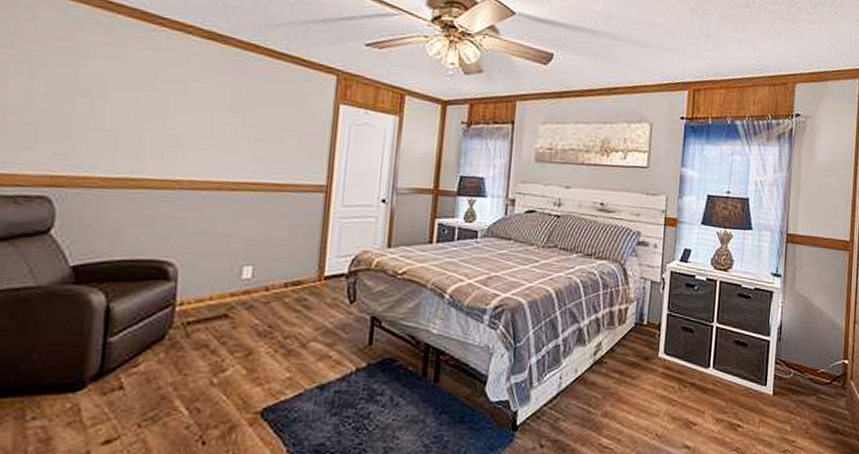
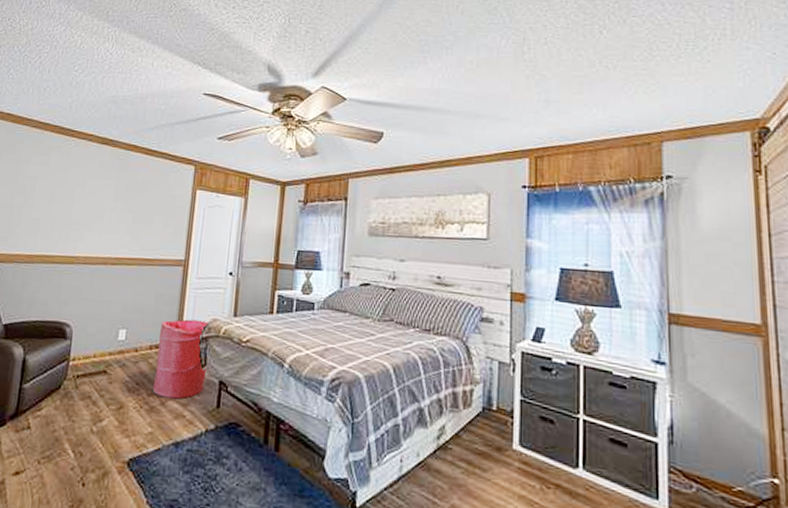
laundry hamper: none [290,252,359,339] -> present [152,319,210,399]

